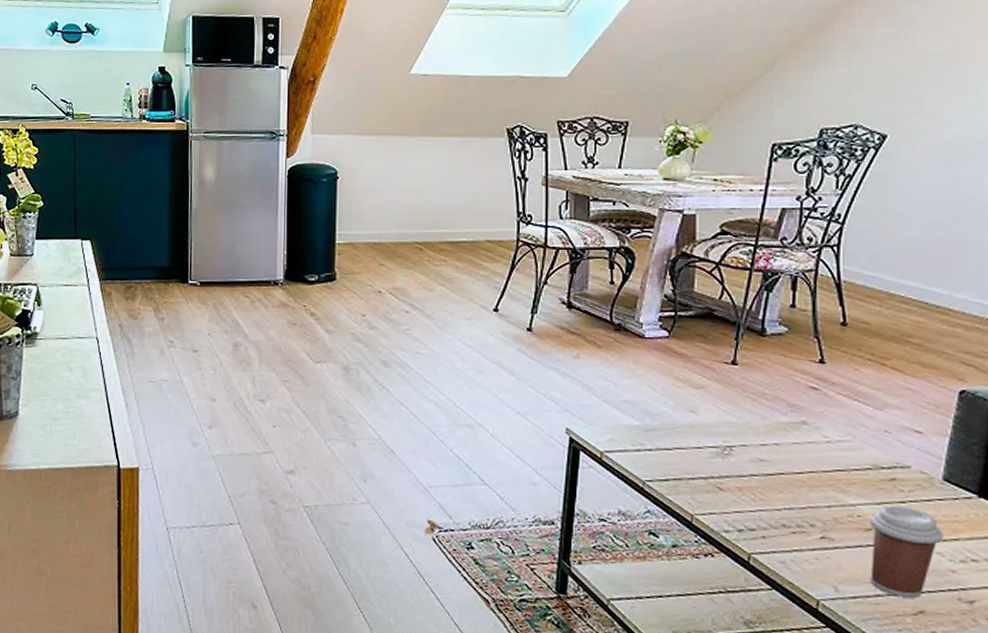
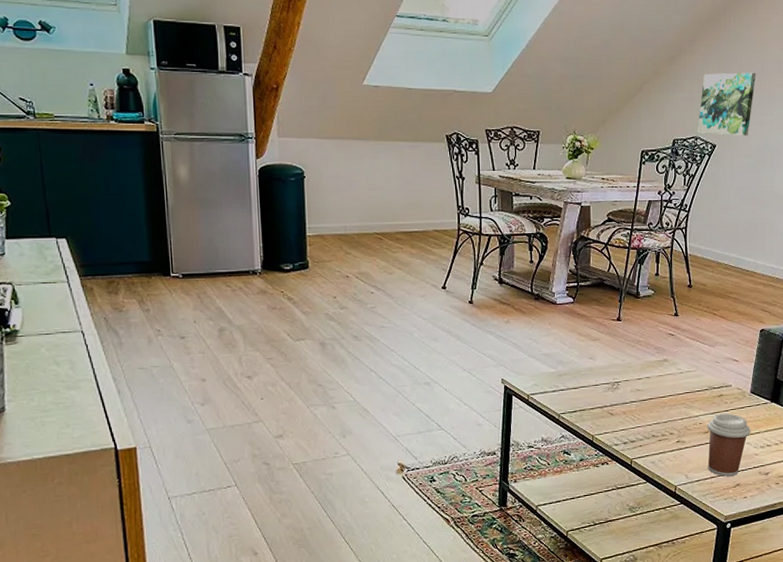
wall art: none [857,37,953,123] -> present [697,72,756,136]

